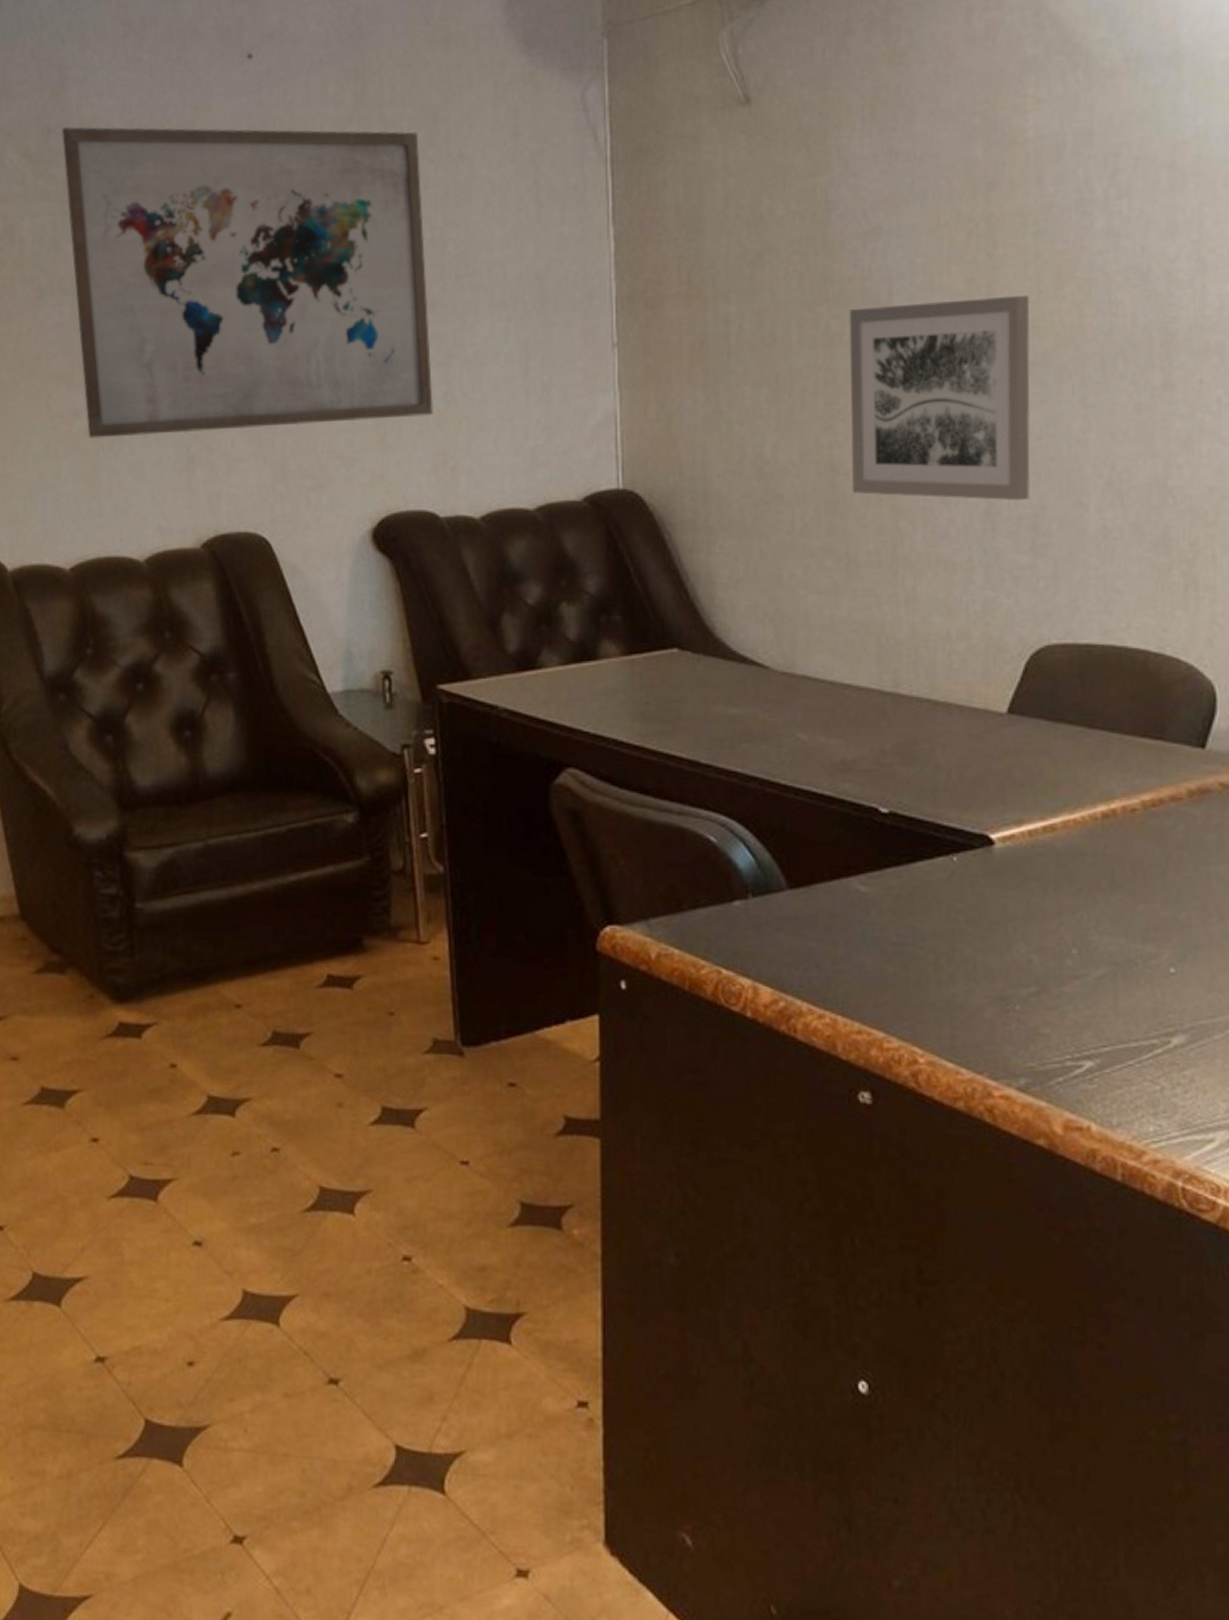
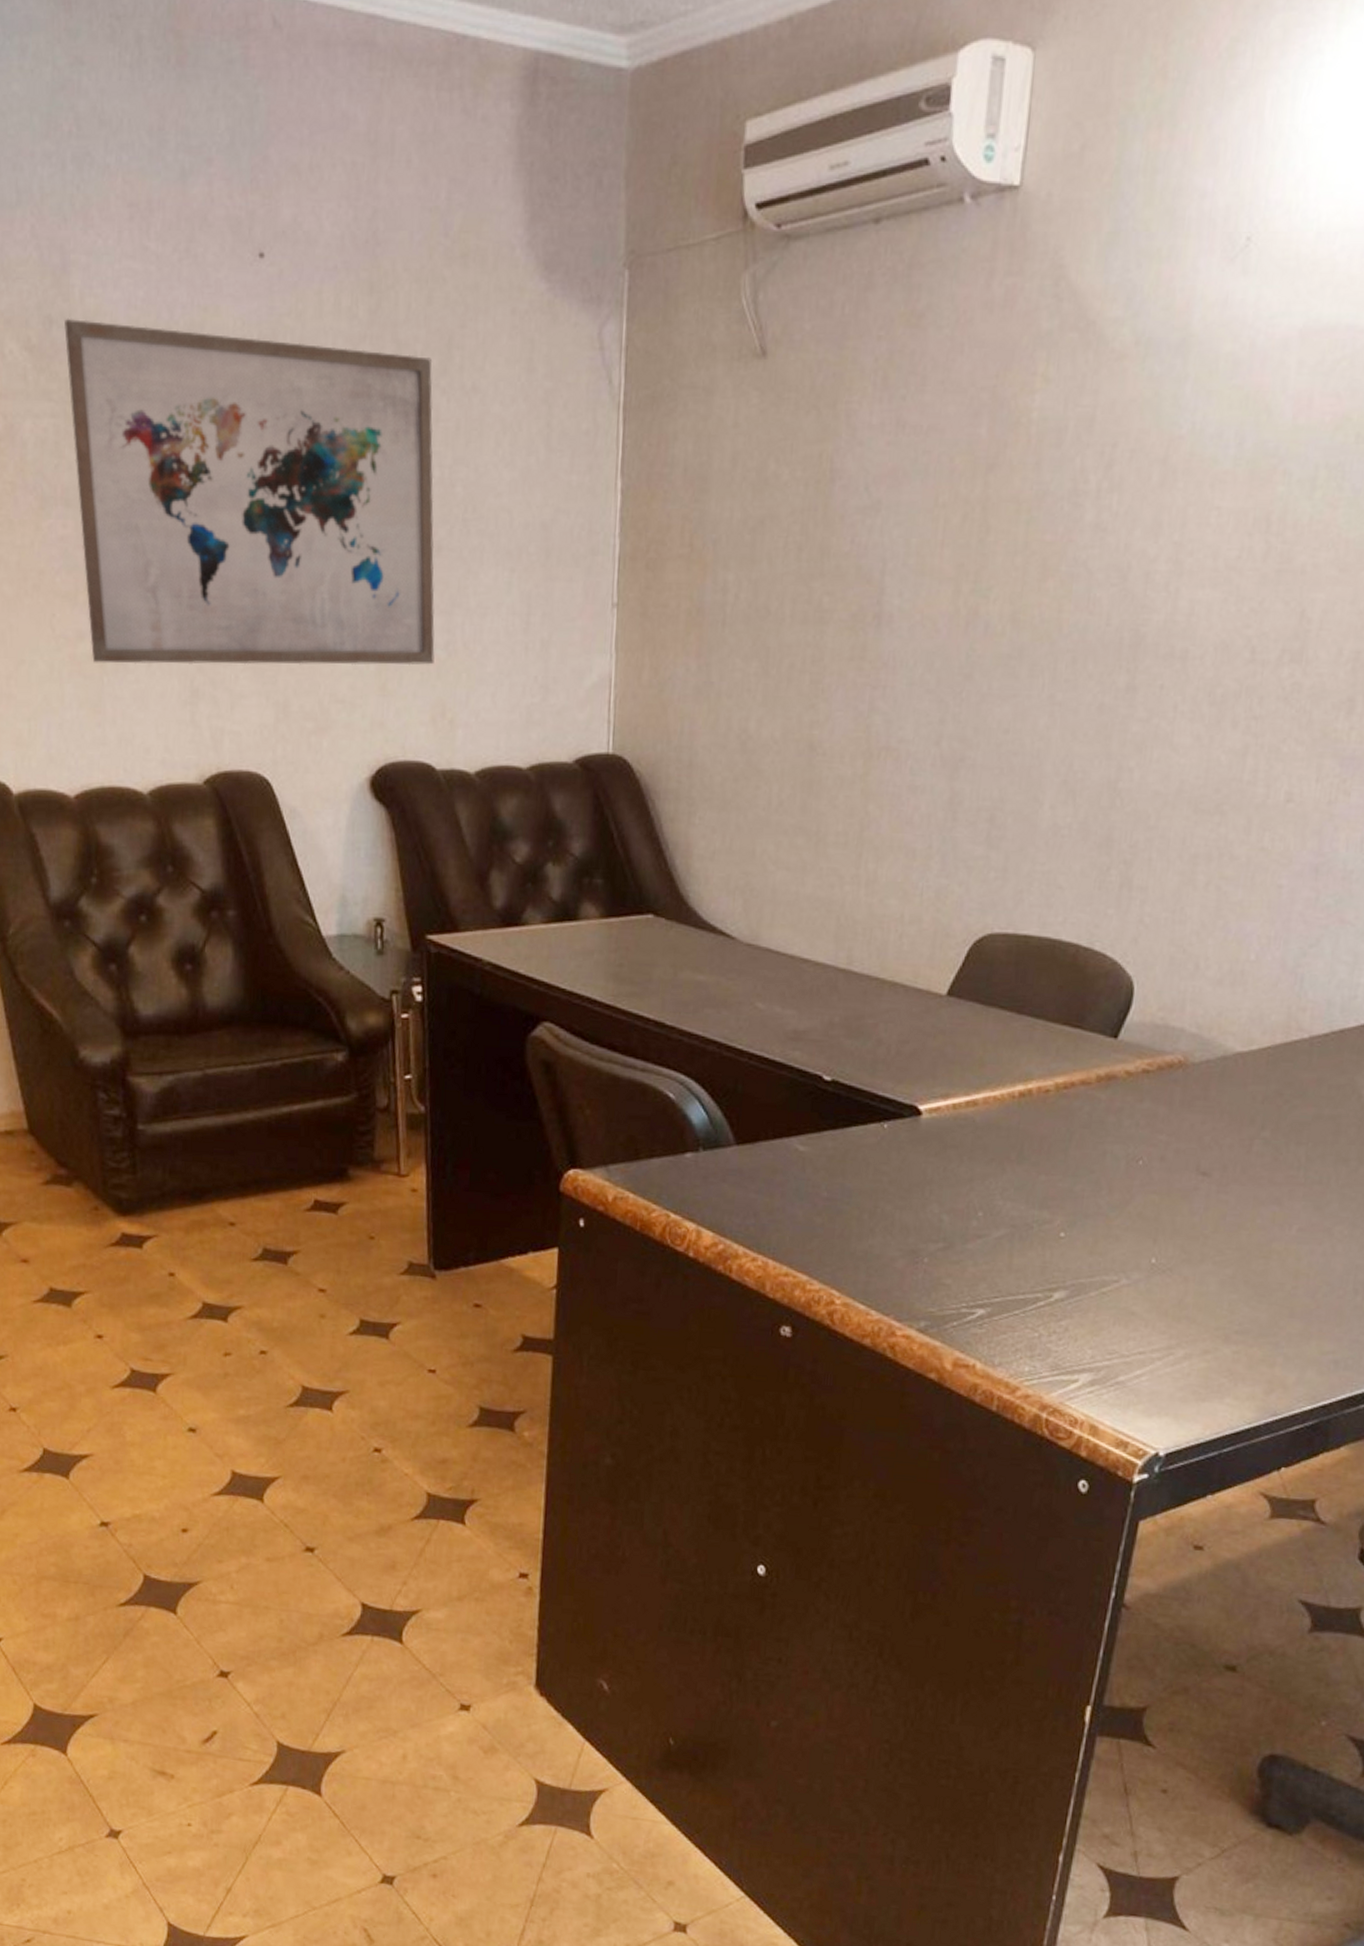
wall art: present [849,294,1030,501] -> none [828,585,1014,793]

